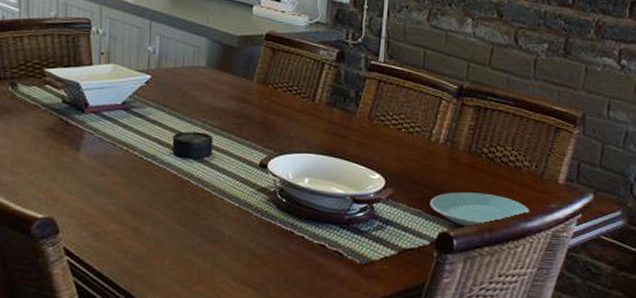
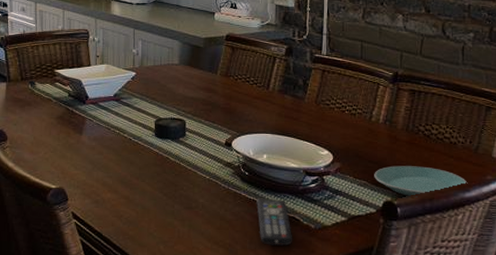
remote control: none [294,229,335,284] -> present [256,198,293,246]

